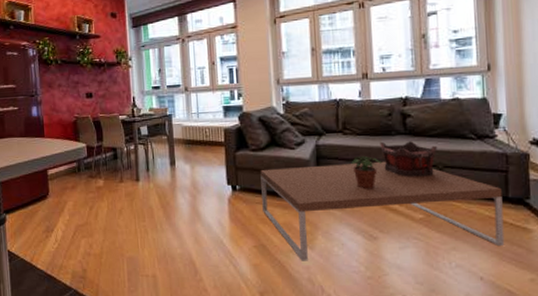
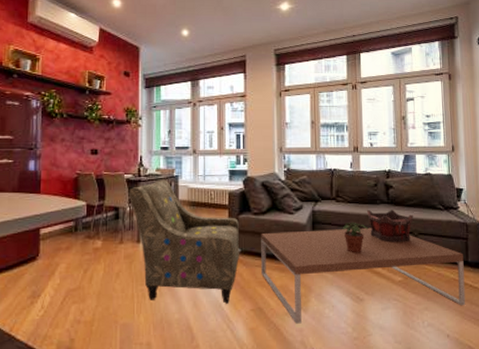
armchair: none [124,119,240,240] -> present [128,179,240,304]

